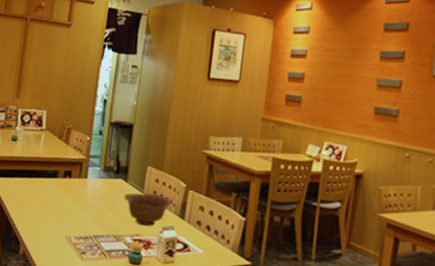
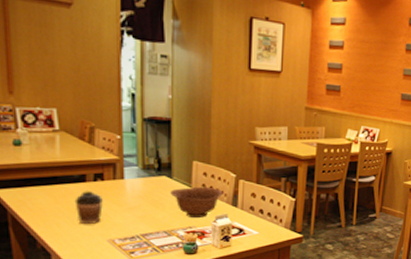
coffee cup: none [45,186,68,219] -> present [74,191,103,224]

